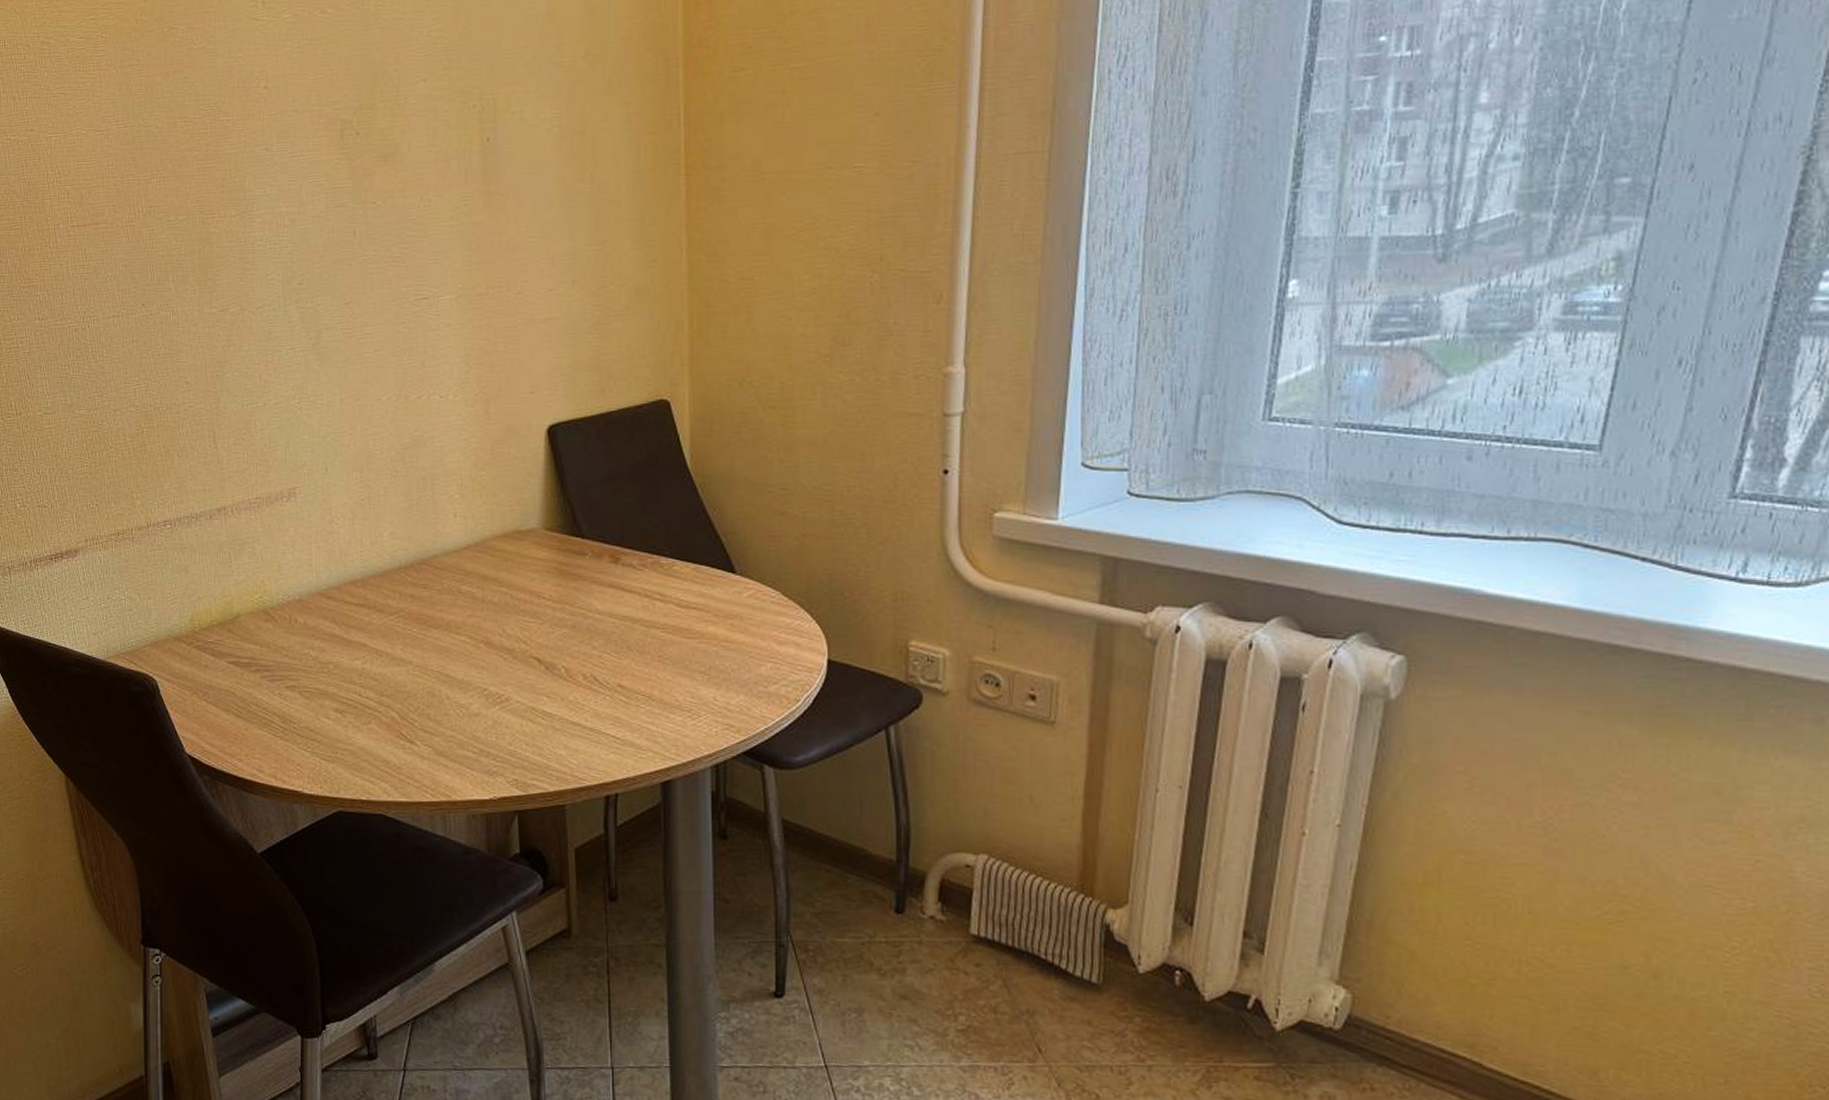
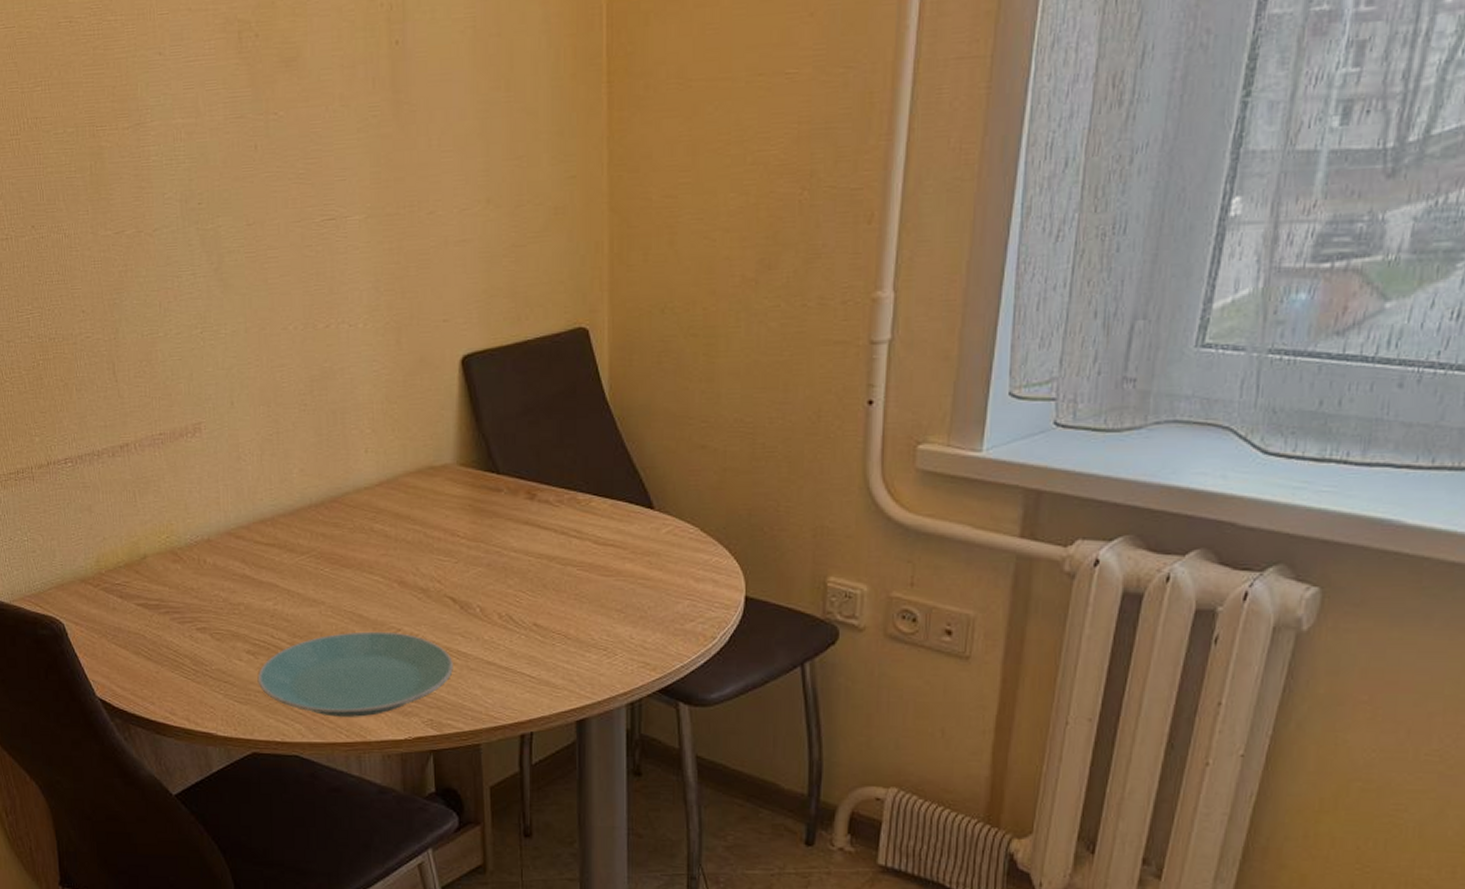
plate: none [345,691,538,776] -> present [257,631,453,717]

